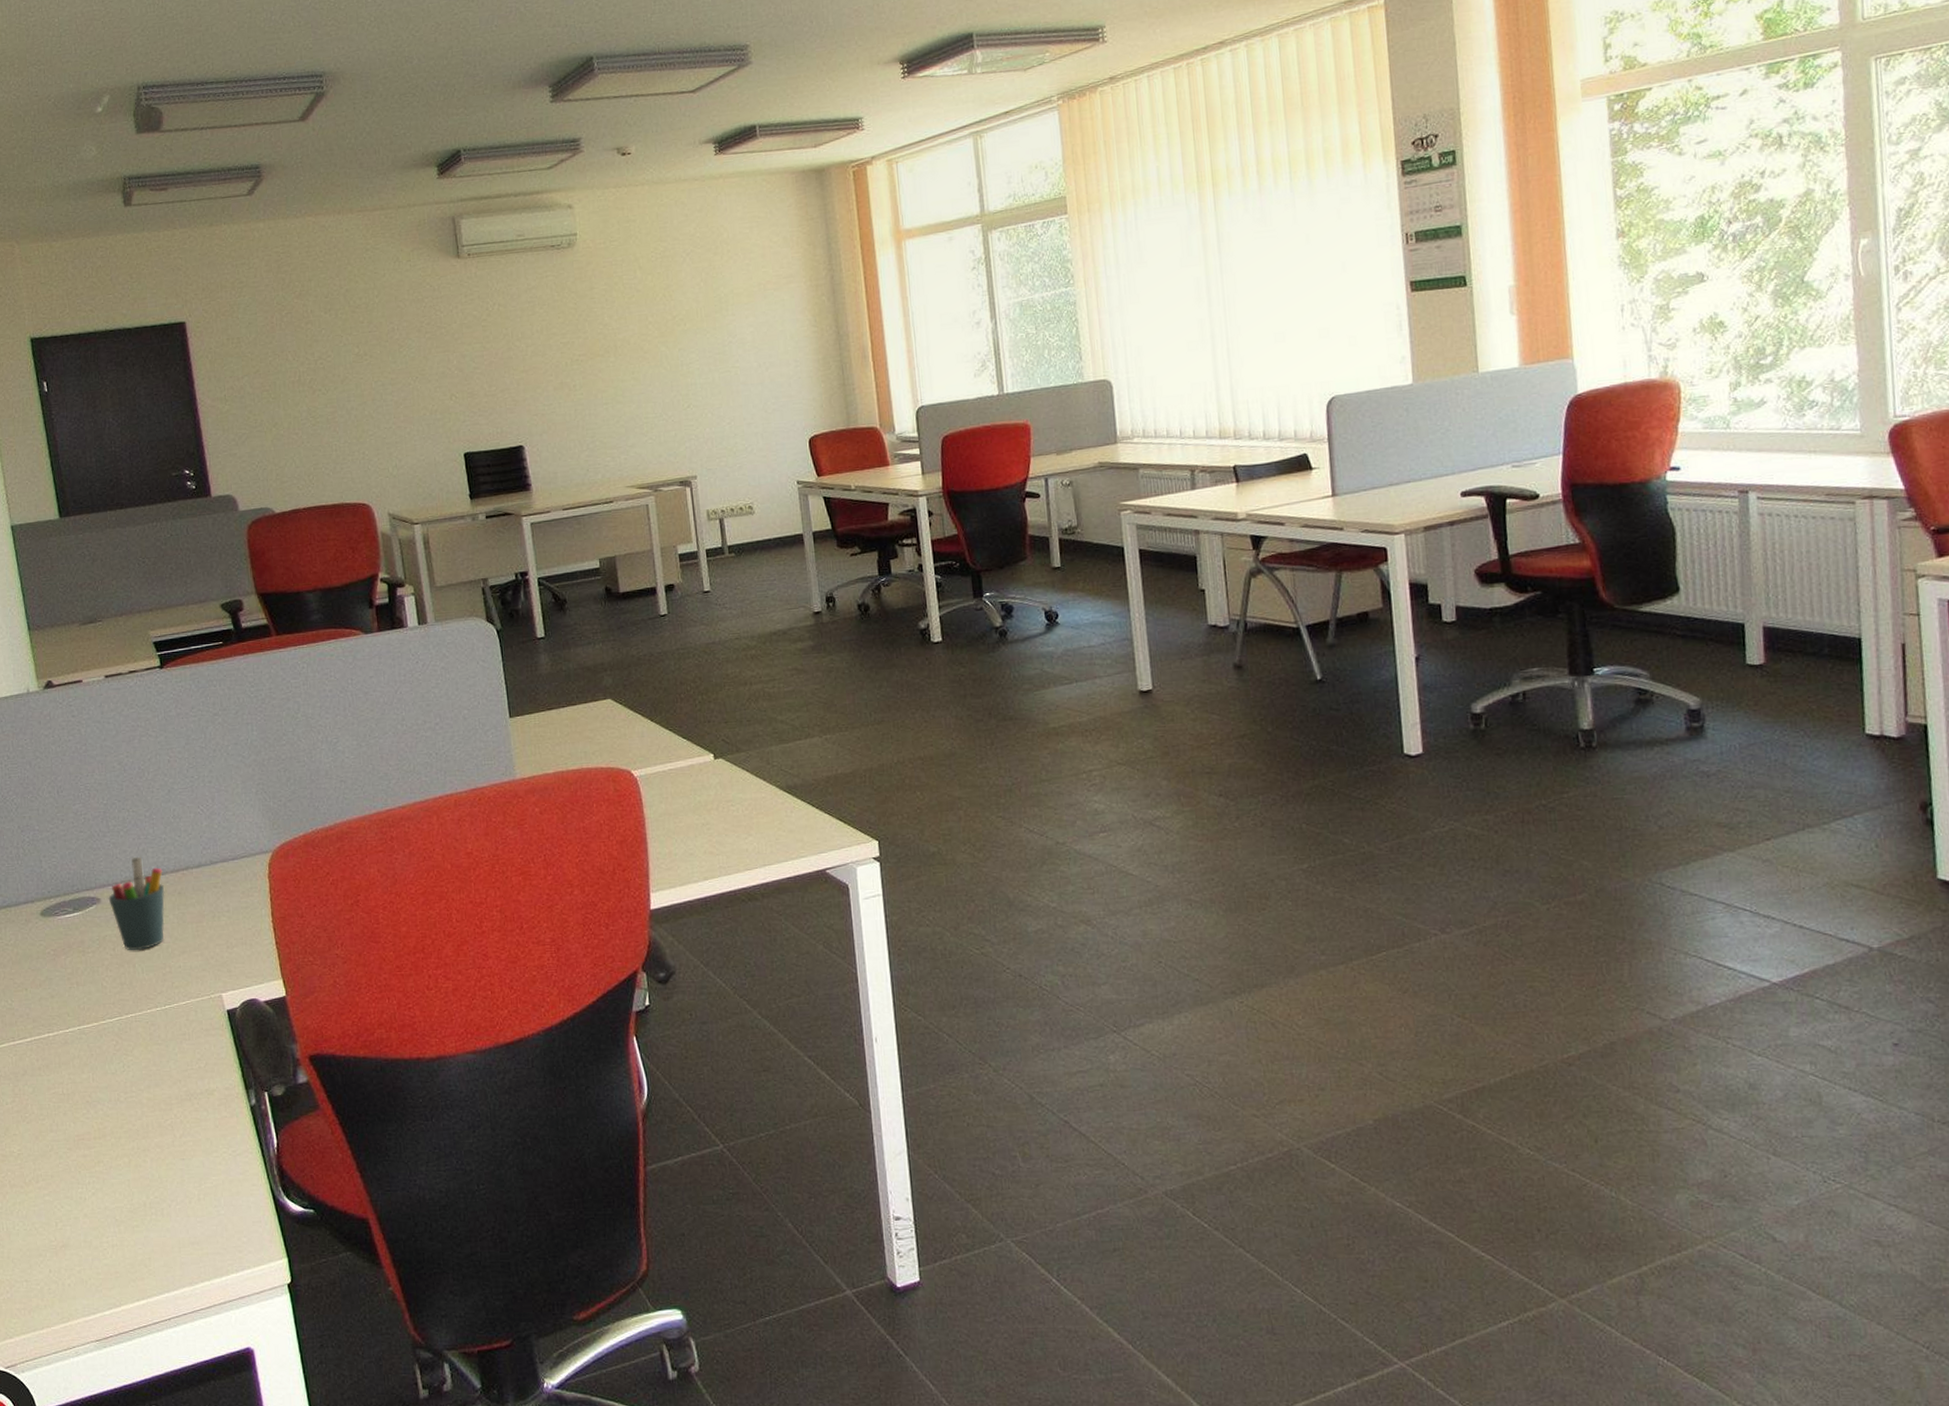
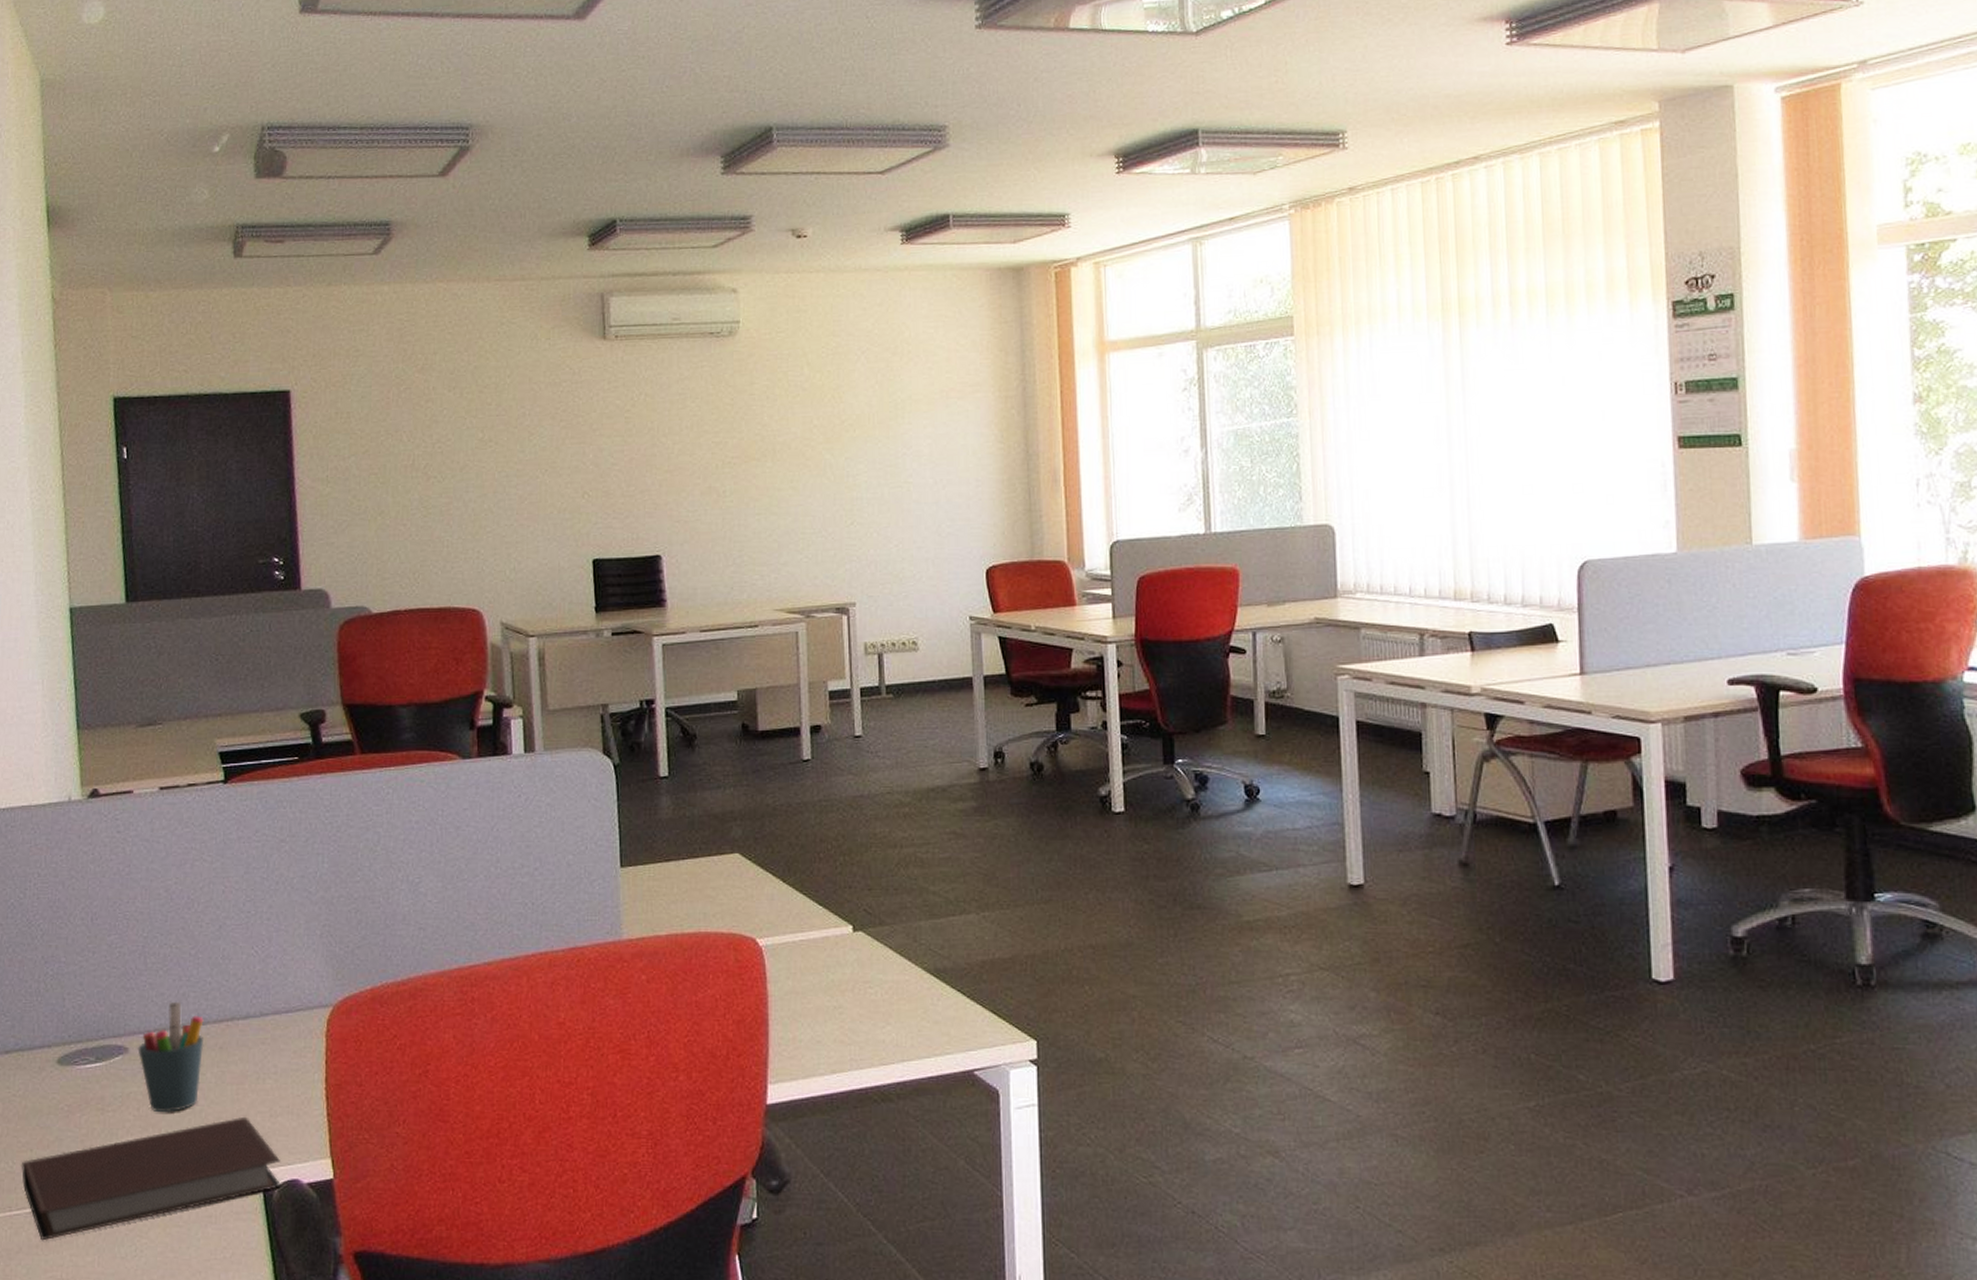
notebook: none [18,949,243,1064] -> present [21,1116,282,1241]

